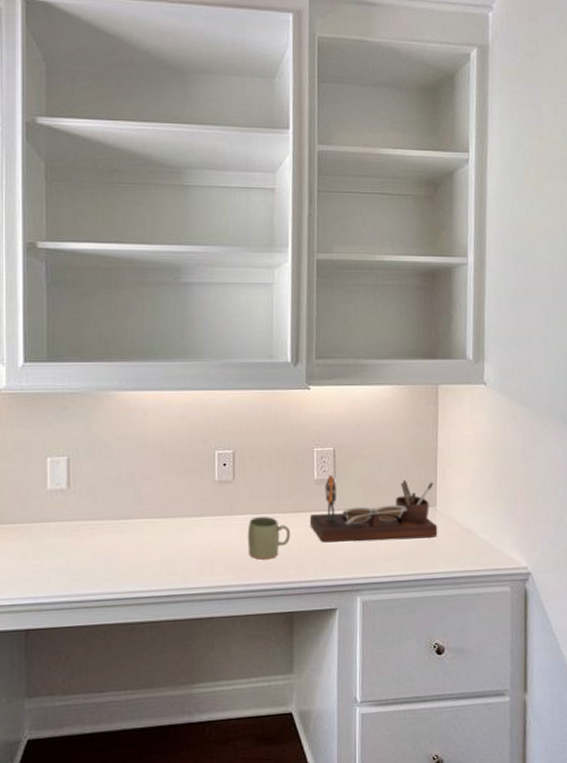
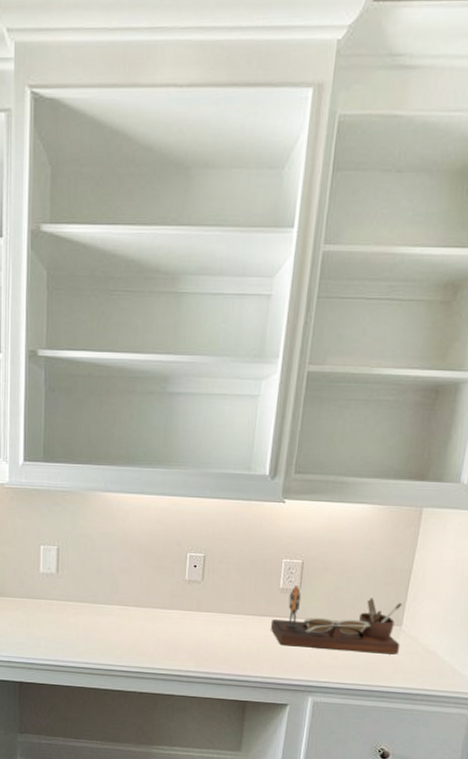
mug: present [247,516,291,560] -> none [210,615,252,654]

